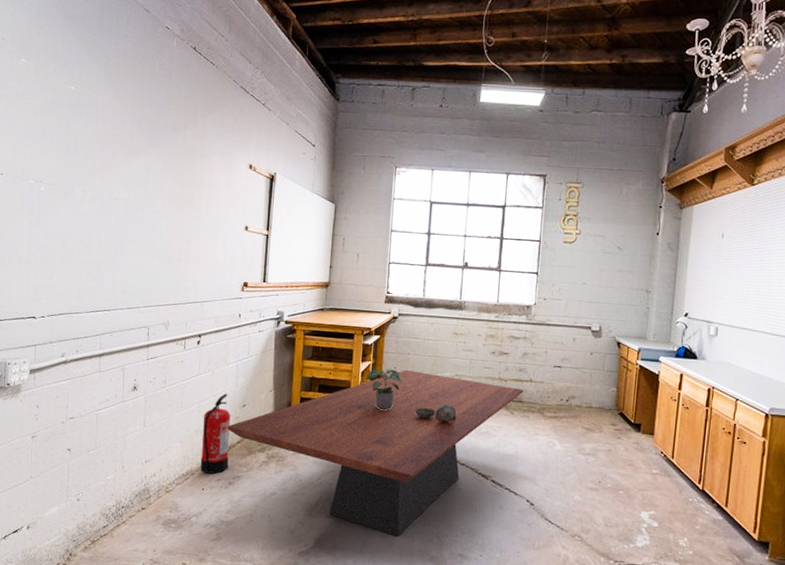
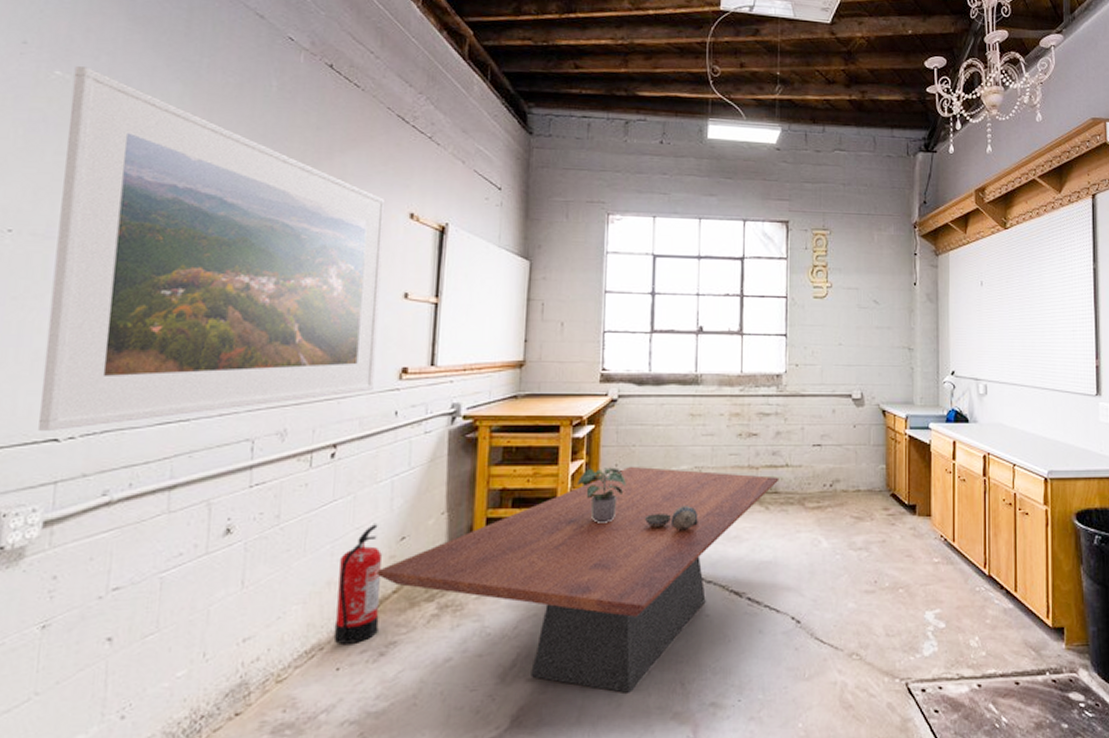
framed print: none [24,55,233,311] -> present [39,66,386,431]

